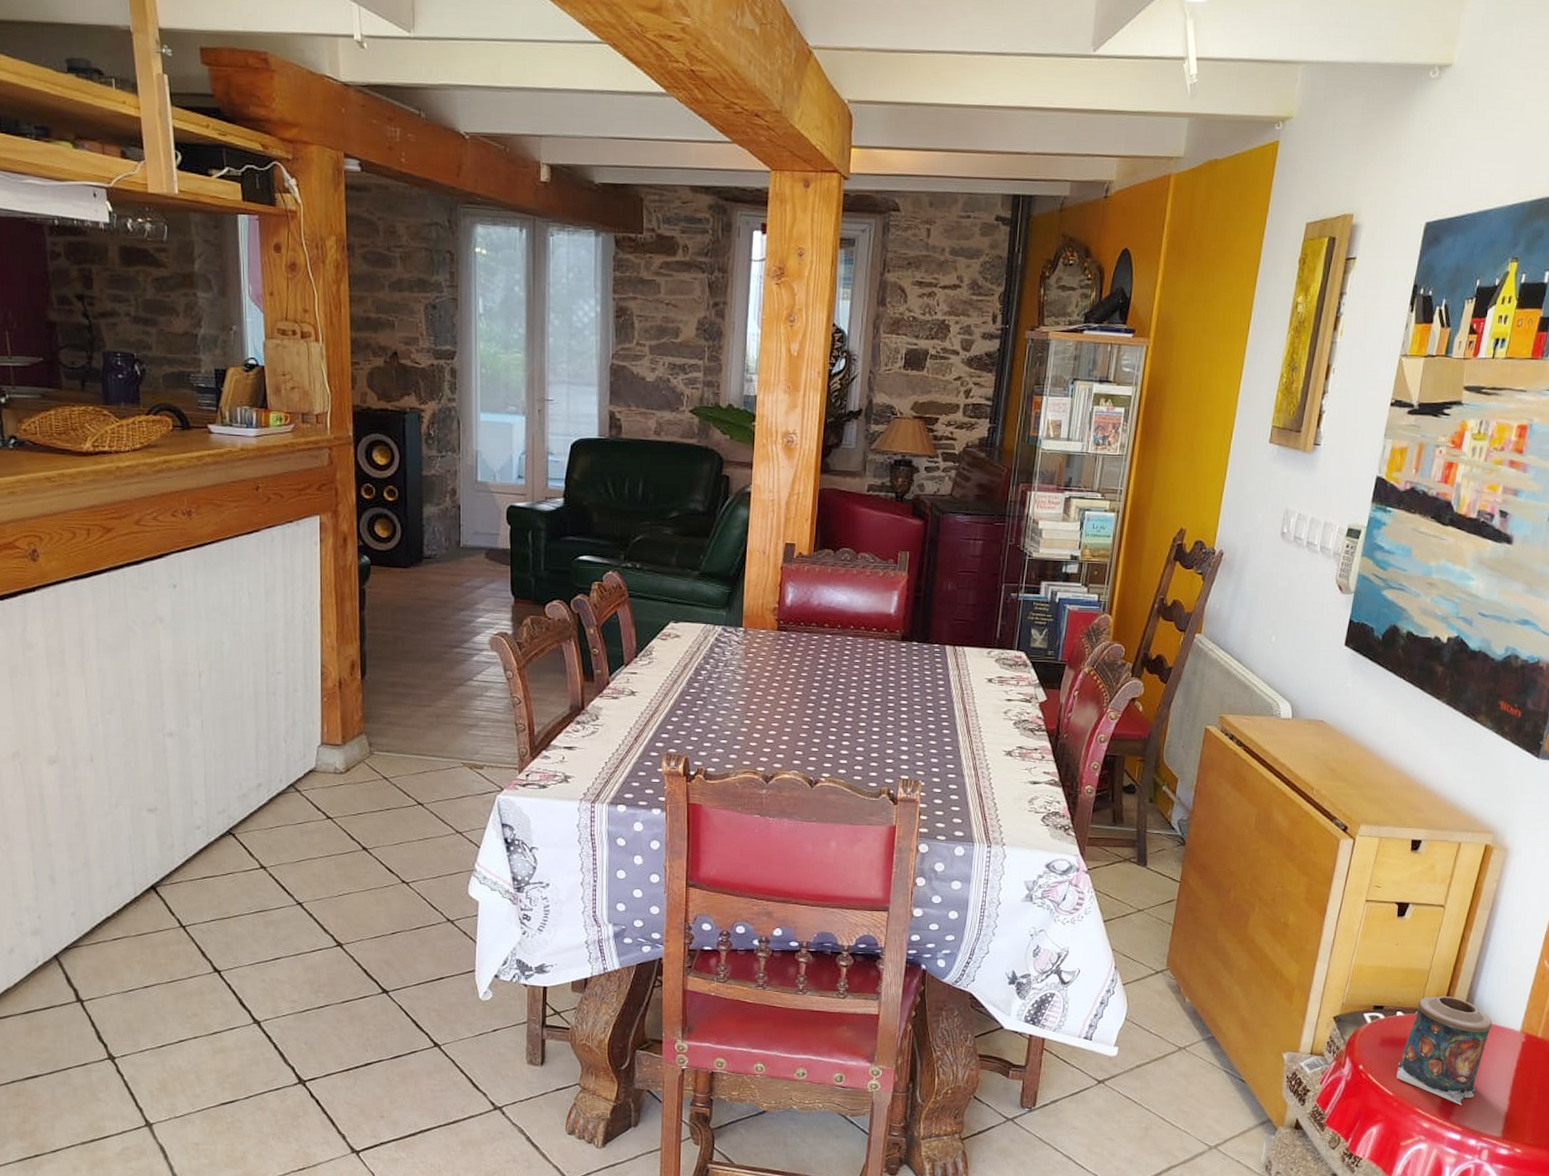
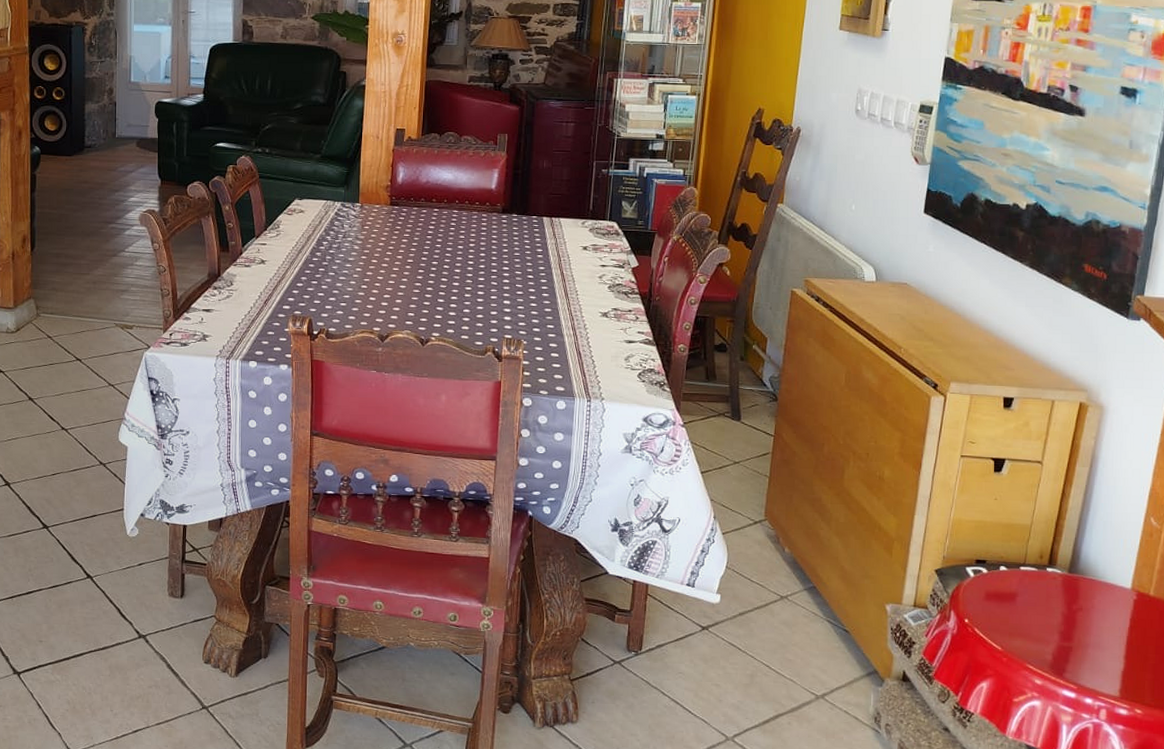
candle: present [1396,996,1492,1105] -> none [1004,552,1100,663]

